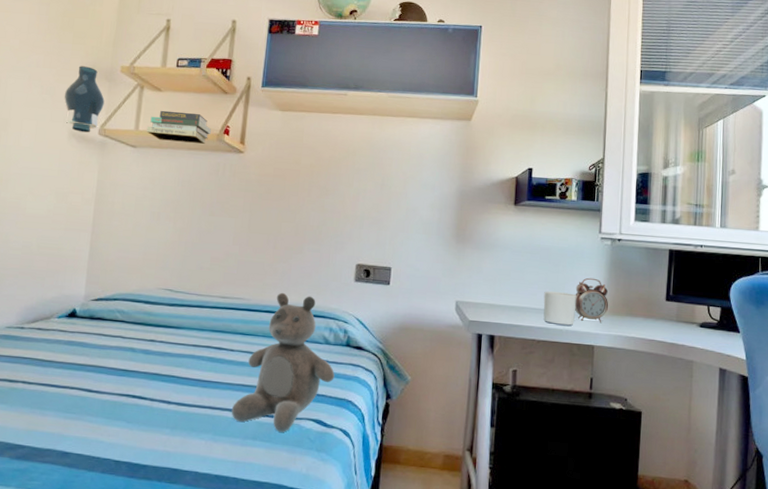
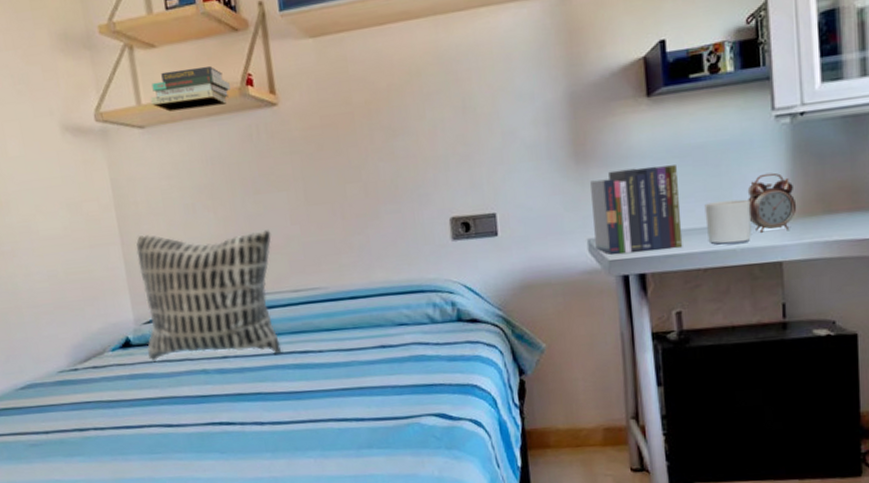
vase: present [64,66,105,133] -> none [40,35,92,124]
cushion: none [87,229,215,346] -> present [136,230,281,363]
stuffed animal: present [231,292,335,432] -> none [335,269,451,435]
books: none [461,253,528,321] -> present [590,165,683,255]

